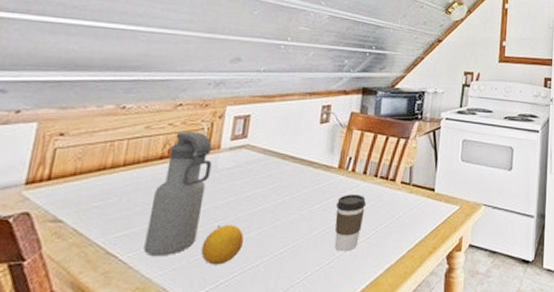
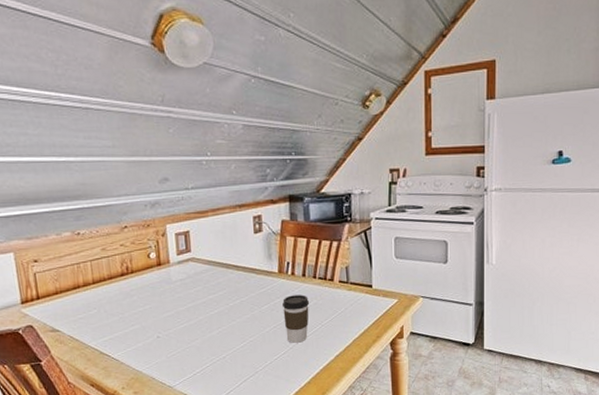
water bottle: present [143,131,212,257] -> none [125,249,169,354]
fruit: present [201,224,244,265] -> none [174,326,208,359]

